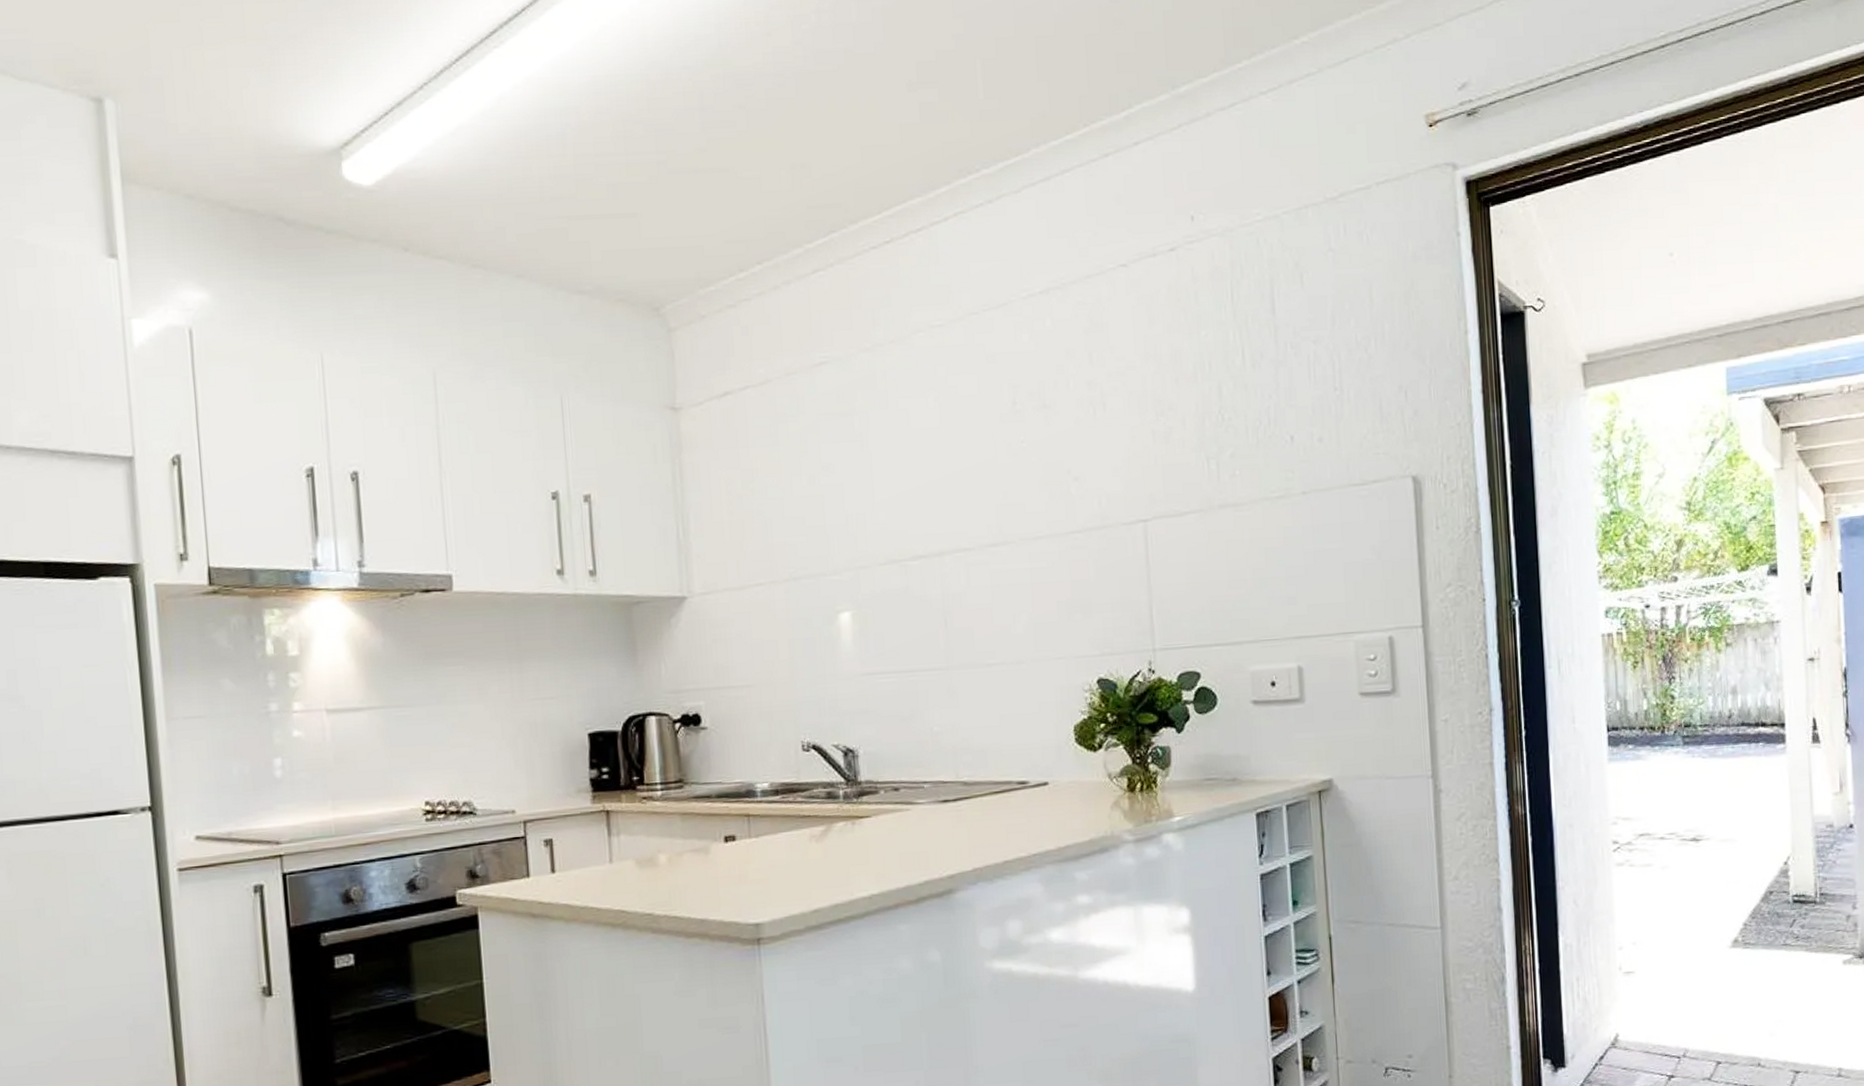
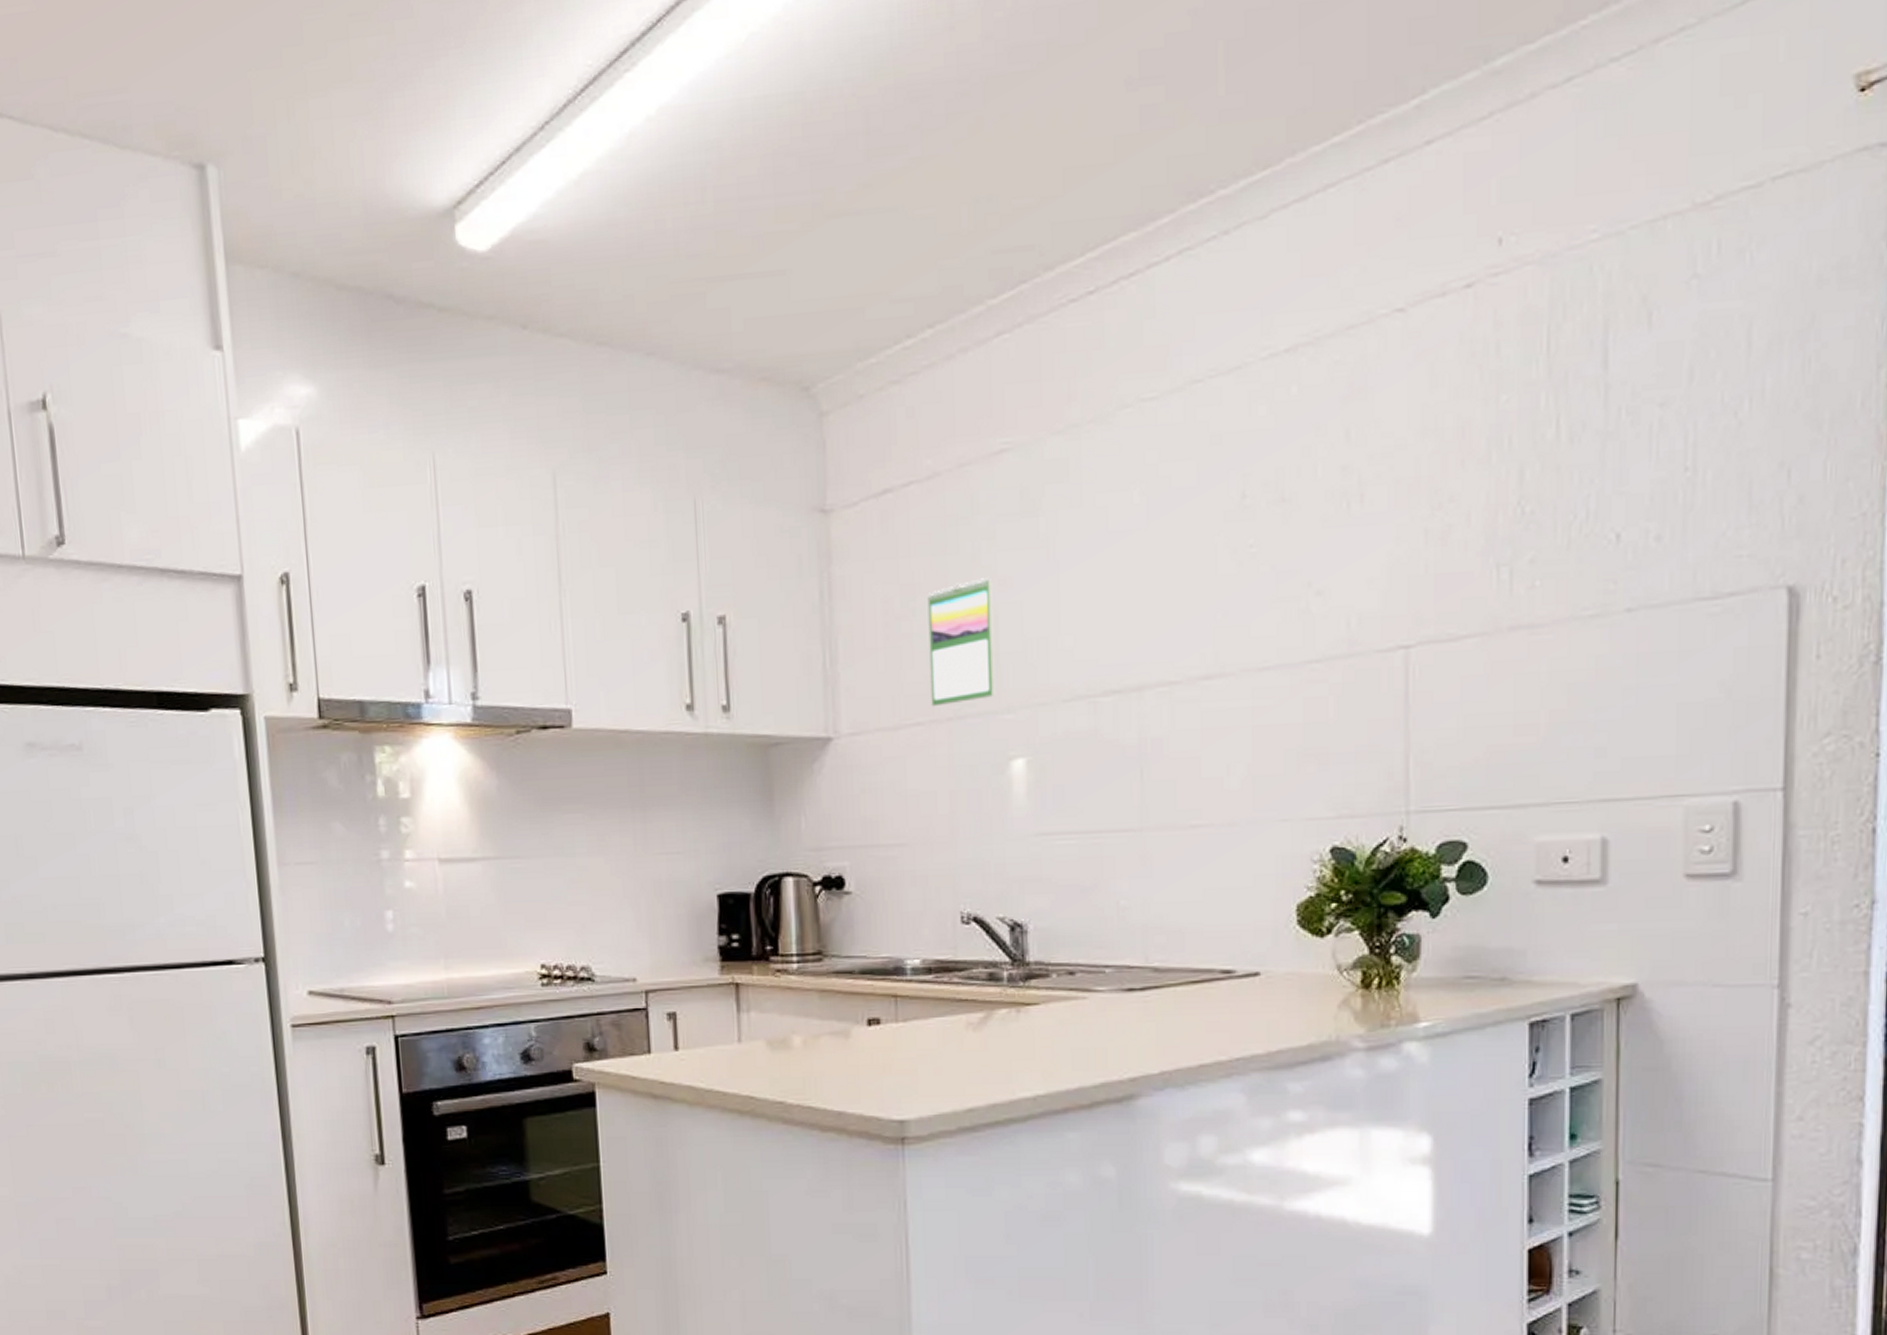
calendar: none [764,465,823,570] -> present [927,578,995,707]

